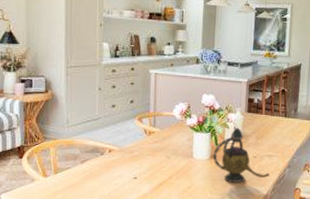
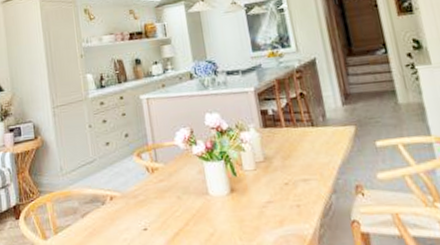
teapot: present [213,126,270,183] -> none [232,147,312,223]

